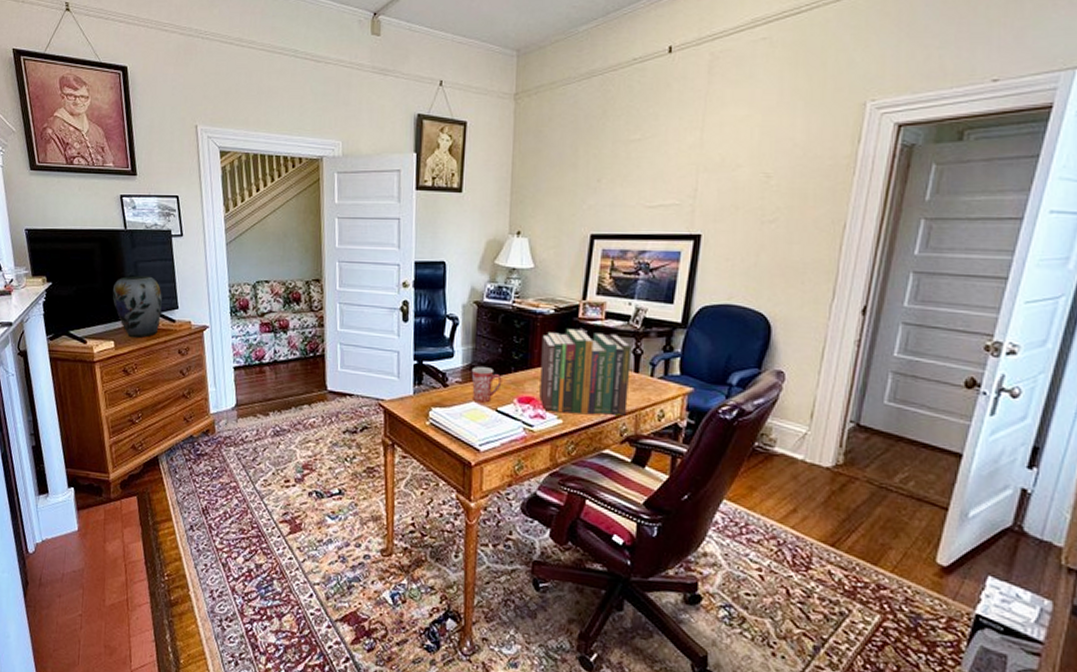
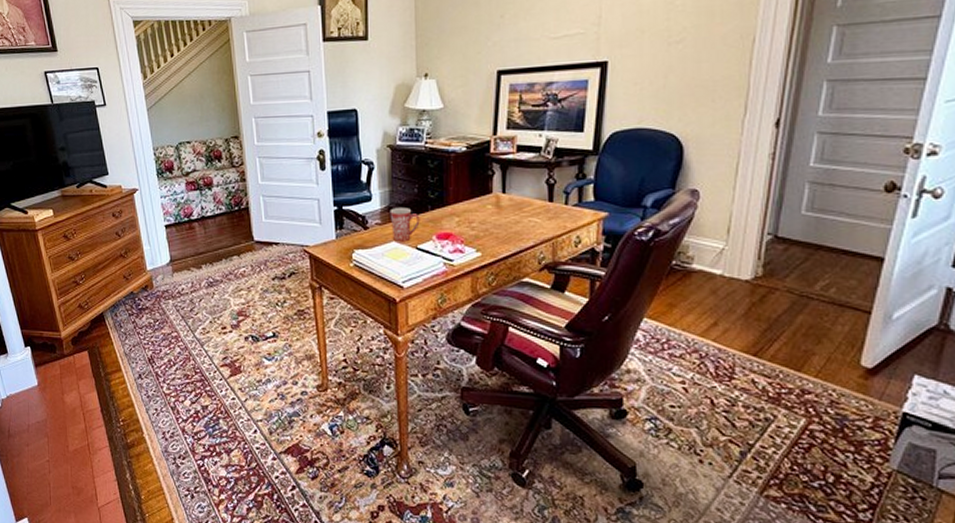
vase: present [112,275,162,338] -> none [46,146,93,204]
books: present [539,328,632,416] -> none [456,164,545,246]

